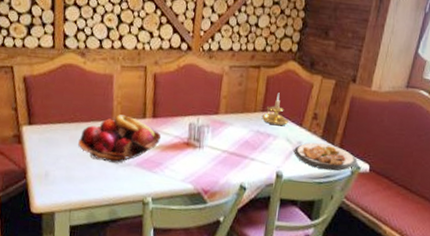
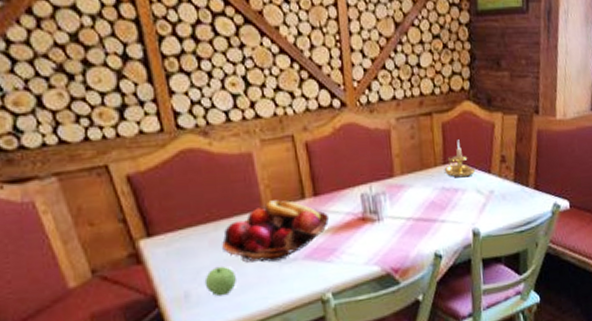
apple: none [60,157,84,181] -> present [204,266,236,297]
plate: present [294,143,358,171] -> none [487,187,556,217]

